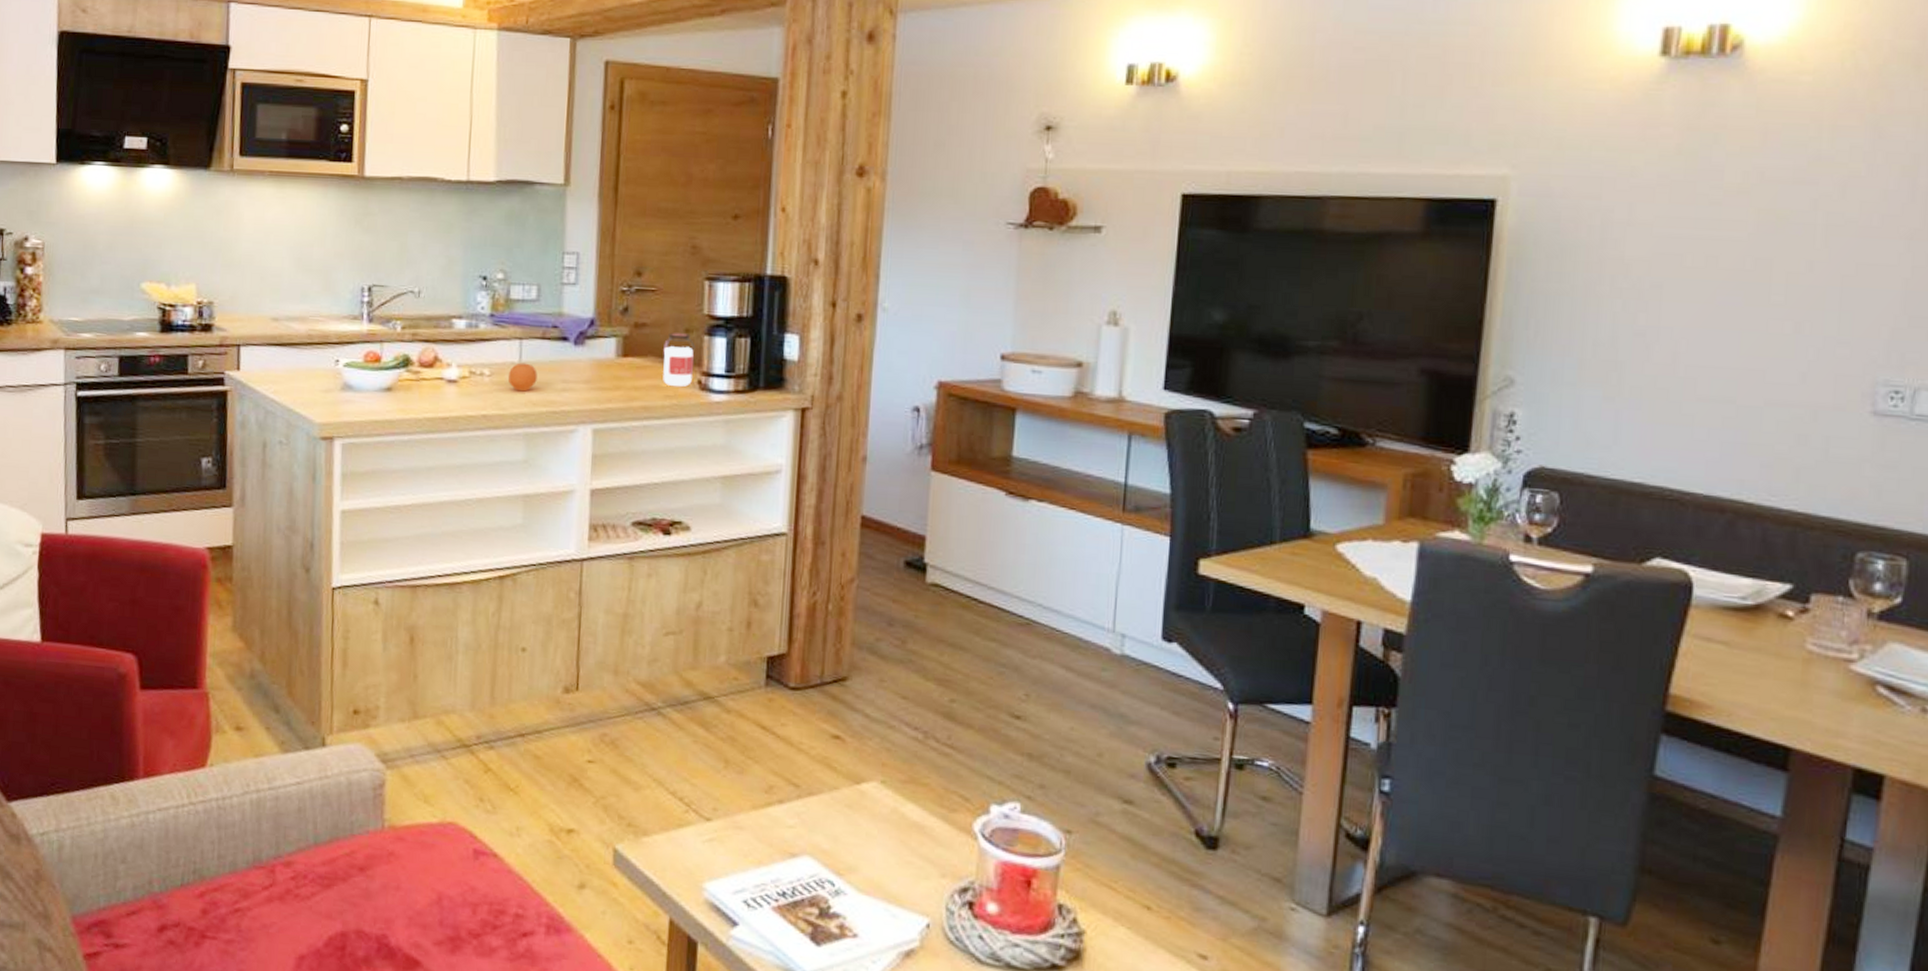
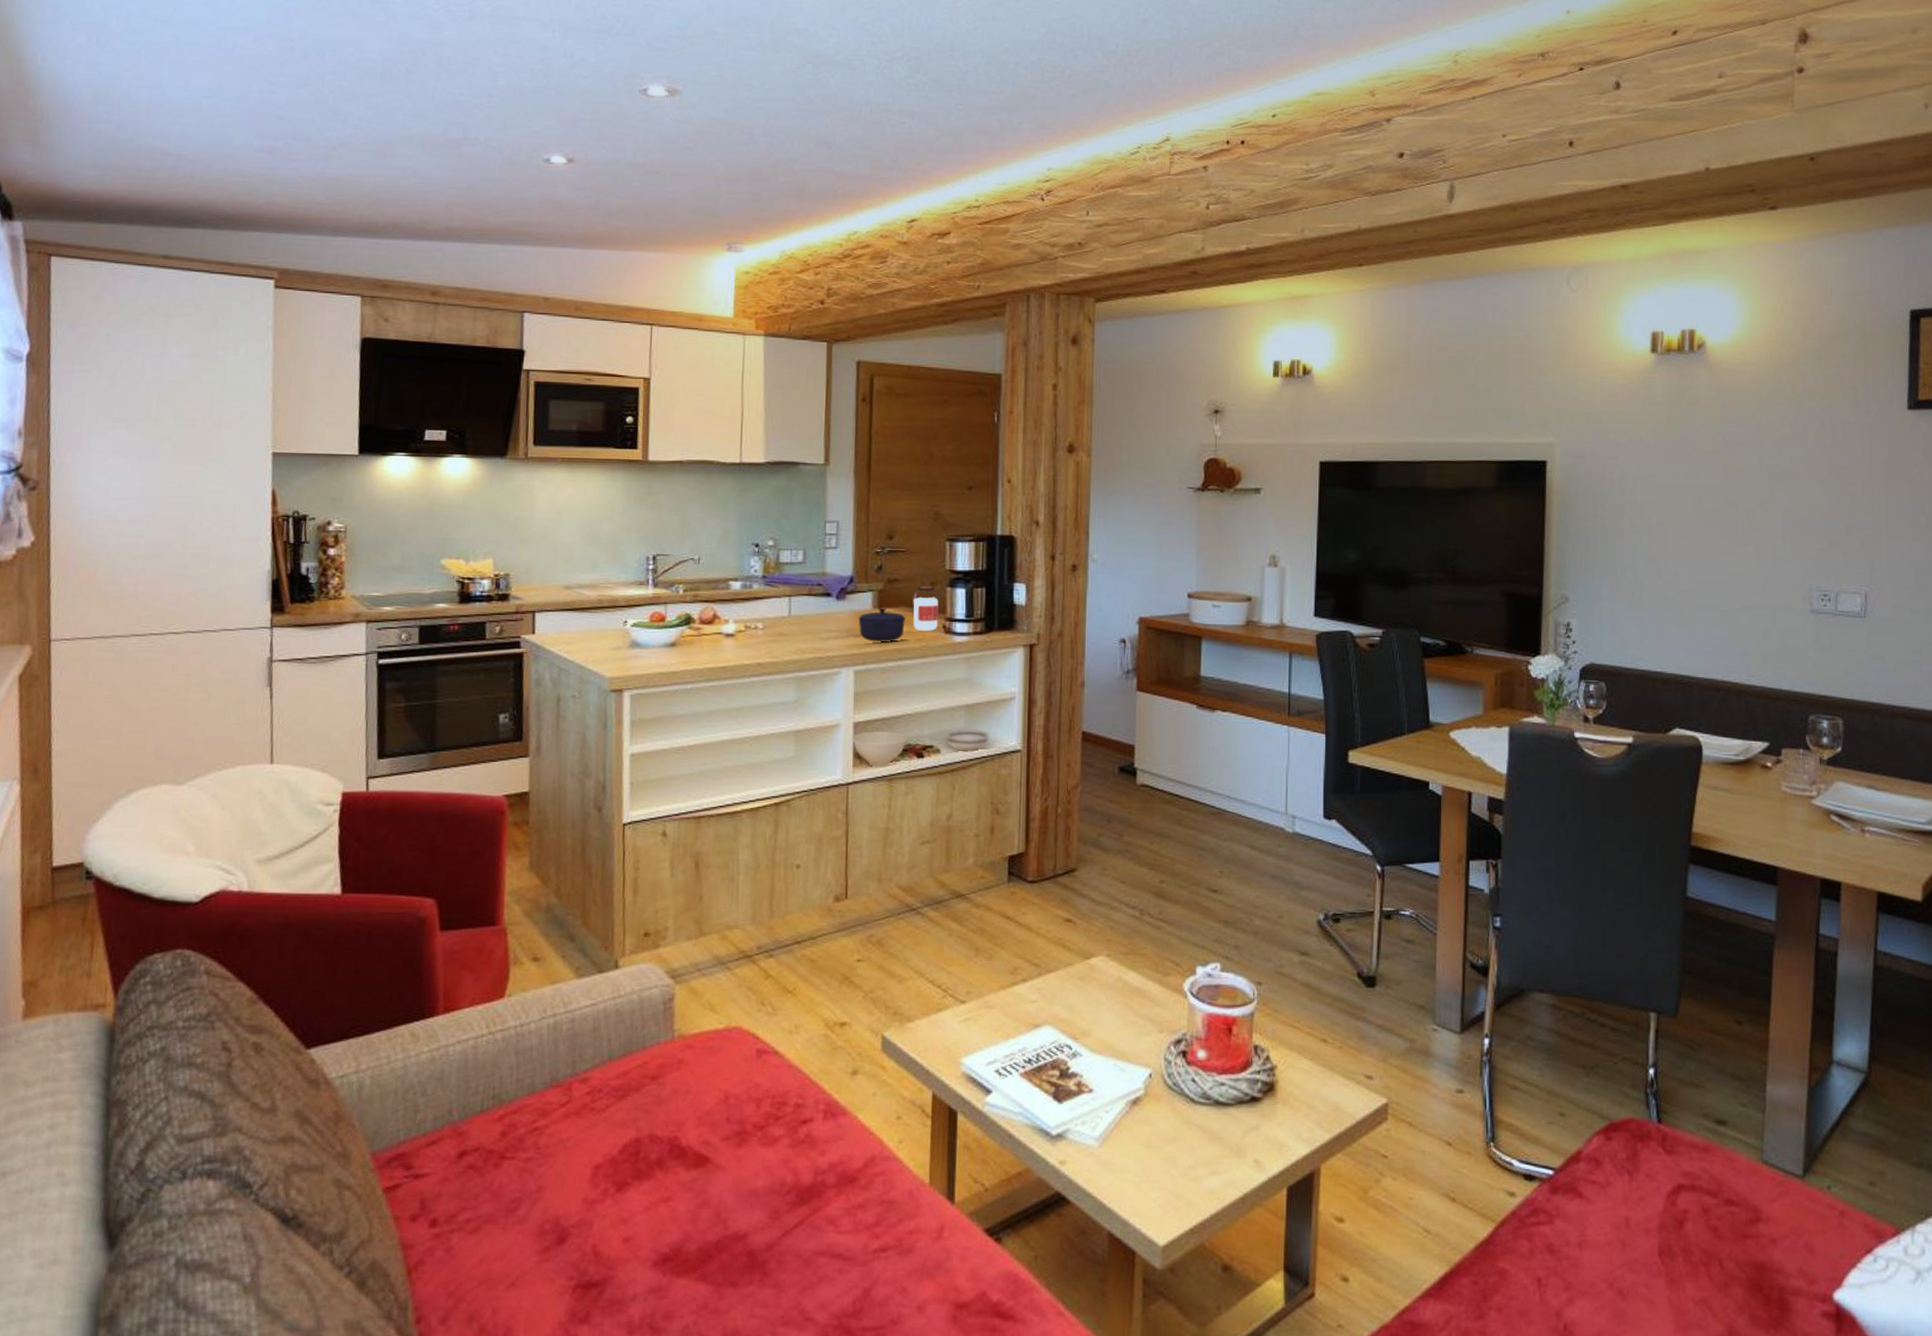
fruit: present [507,362,537,392] -> none [779,616,805,641]
bowl: none [588,500,653,544] -> present [852,731,908,767]
cooking pot: none [599,356,654,398] -> present [858,607,905,642]
bowl: none [697,503,749,533] -> present [945,728,989,753]

